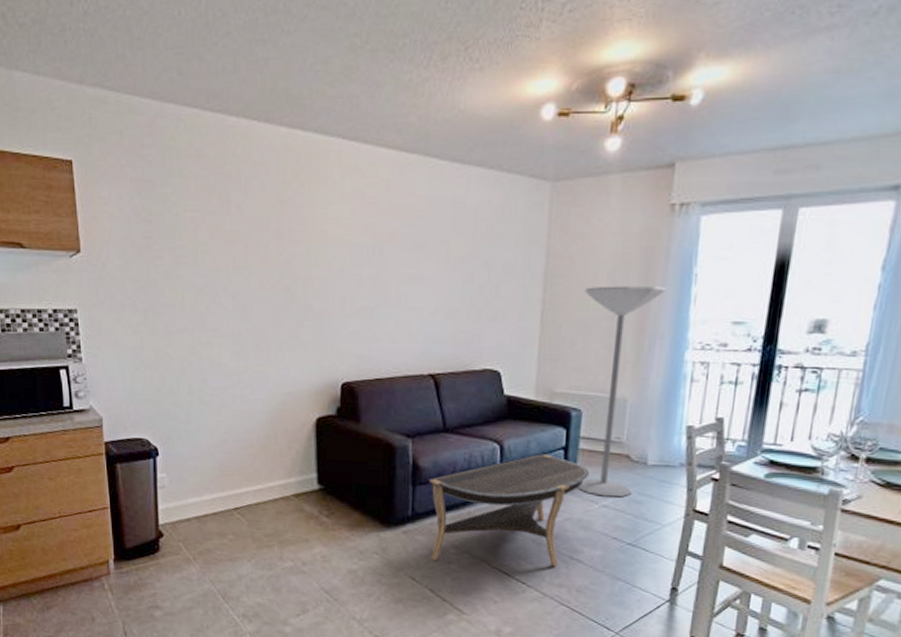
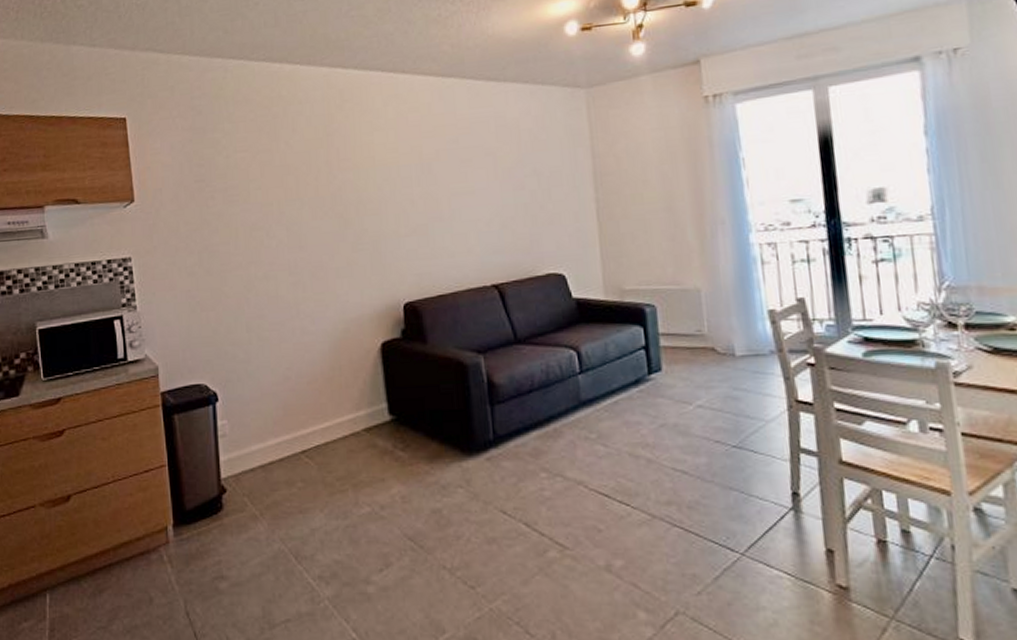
coffee table: present [429,454,590,567] -> none [507,356,677,489]
floor lamp: present [577,286,666,498] -> none [636,173,726,396]

